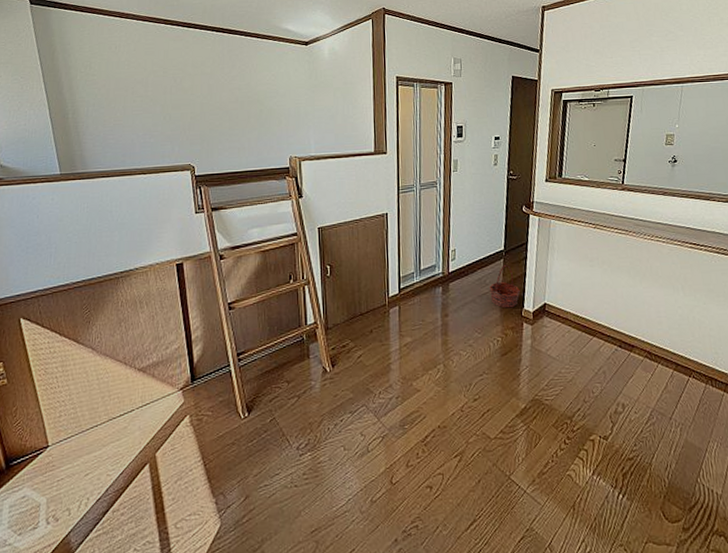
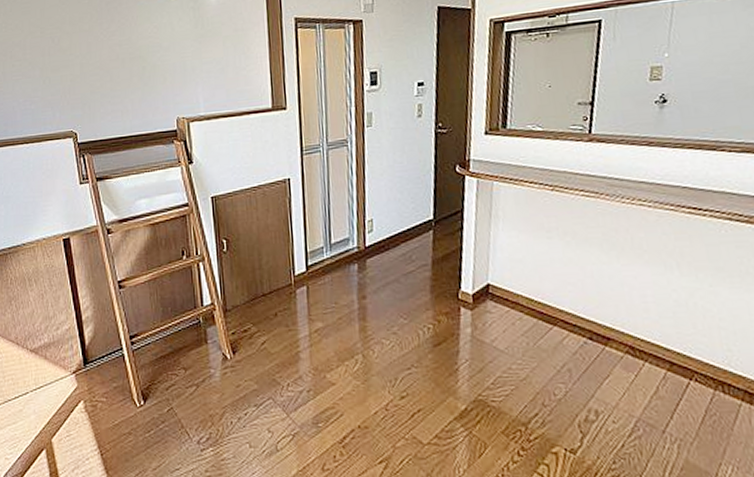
basket: present [490,264,521,308] -> none [416,236,456,290]

